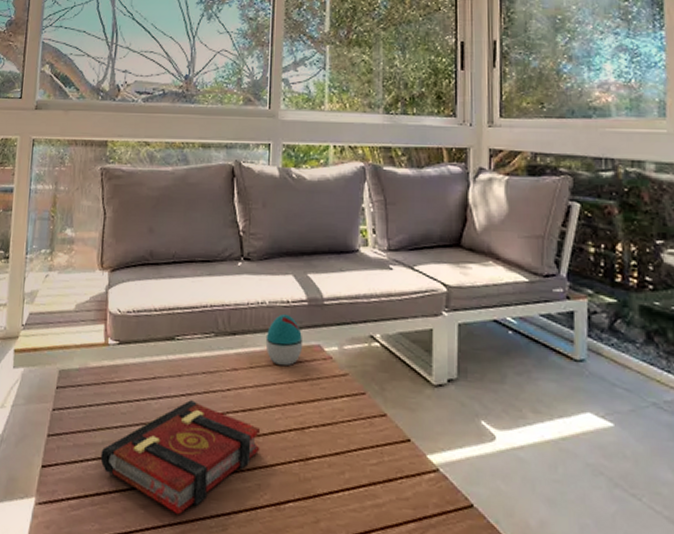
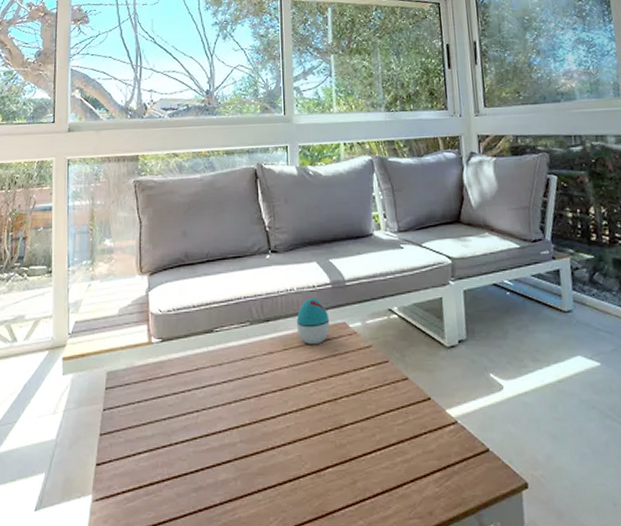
book: present [100,400,261,515] -> none [152,386,299,494]

